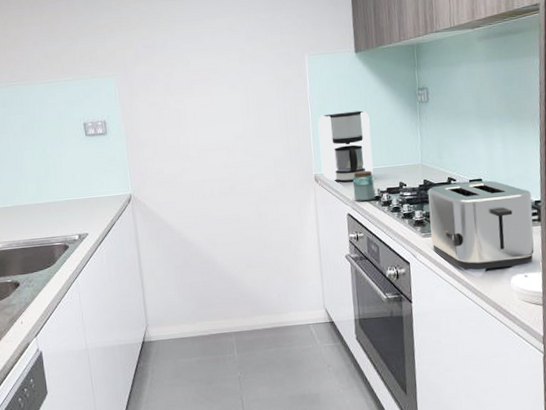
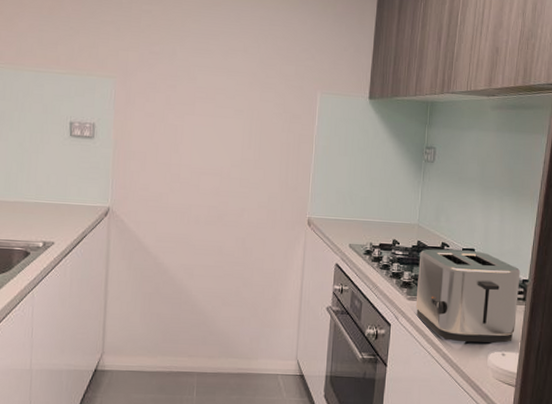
coffee maker: present [317,110,373,183] -> none [316,157,373,231]
peanut butter: present [352,170,376,202] -> none [345,221,369,254]

